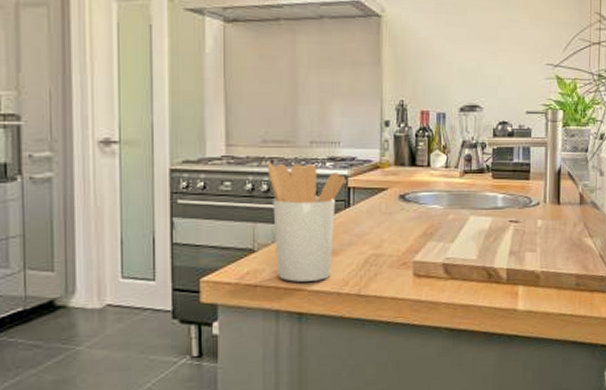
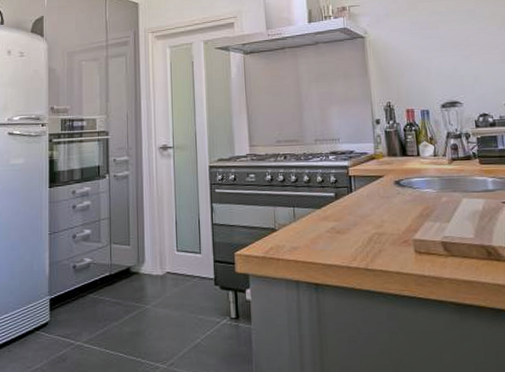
utensil holder: present [268,162,346,282] -> none [282,157,347,257]

